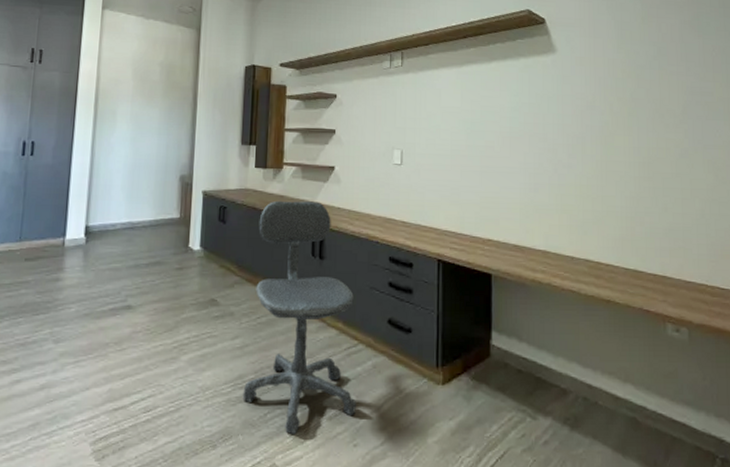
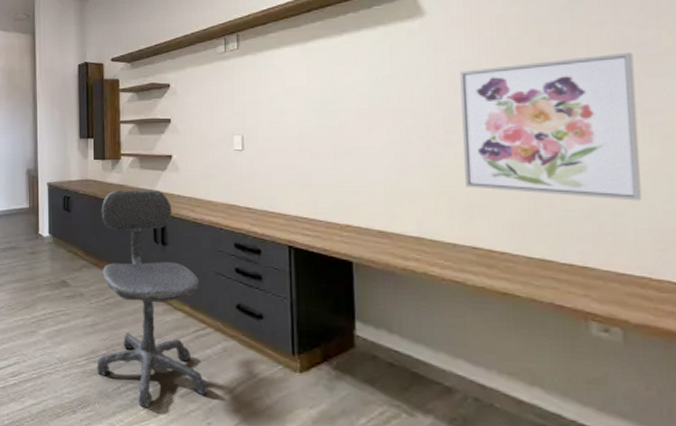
wall art: none [581,98,702,221] -> present [460,51,641,201]

